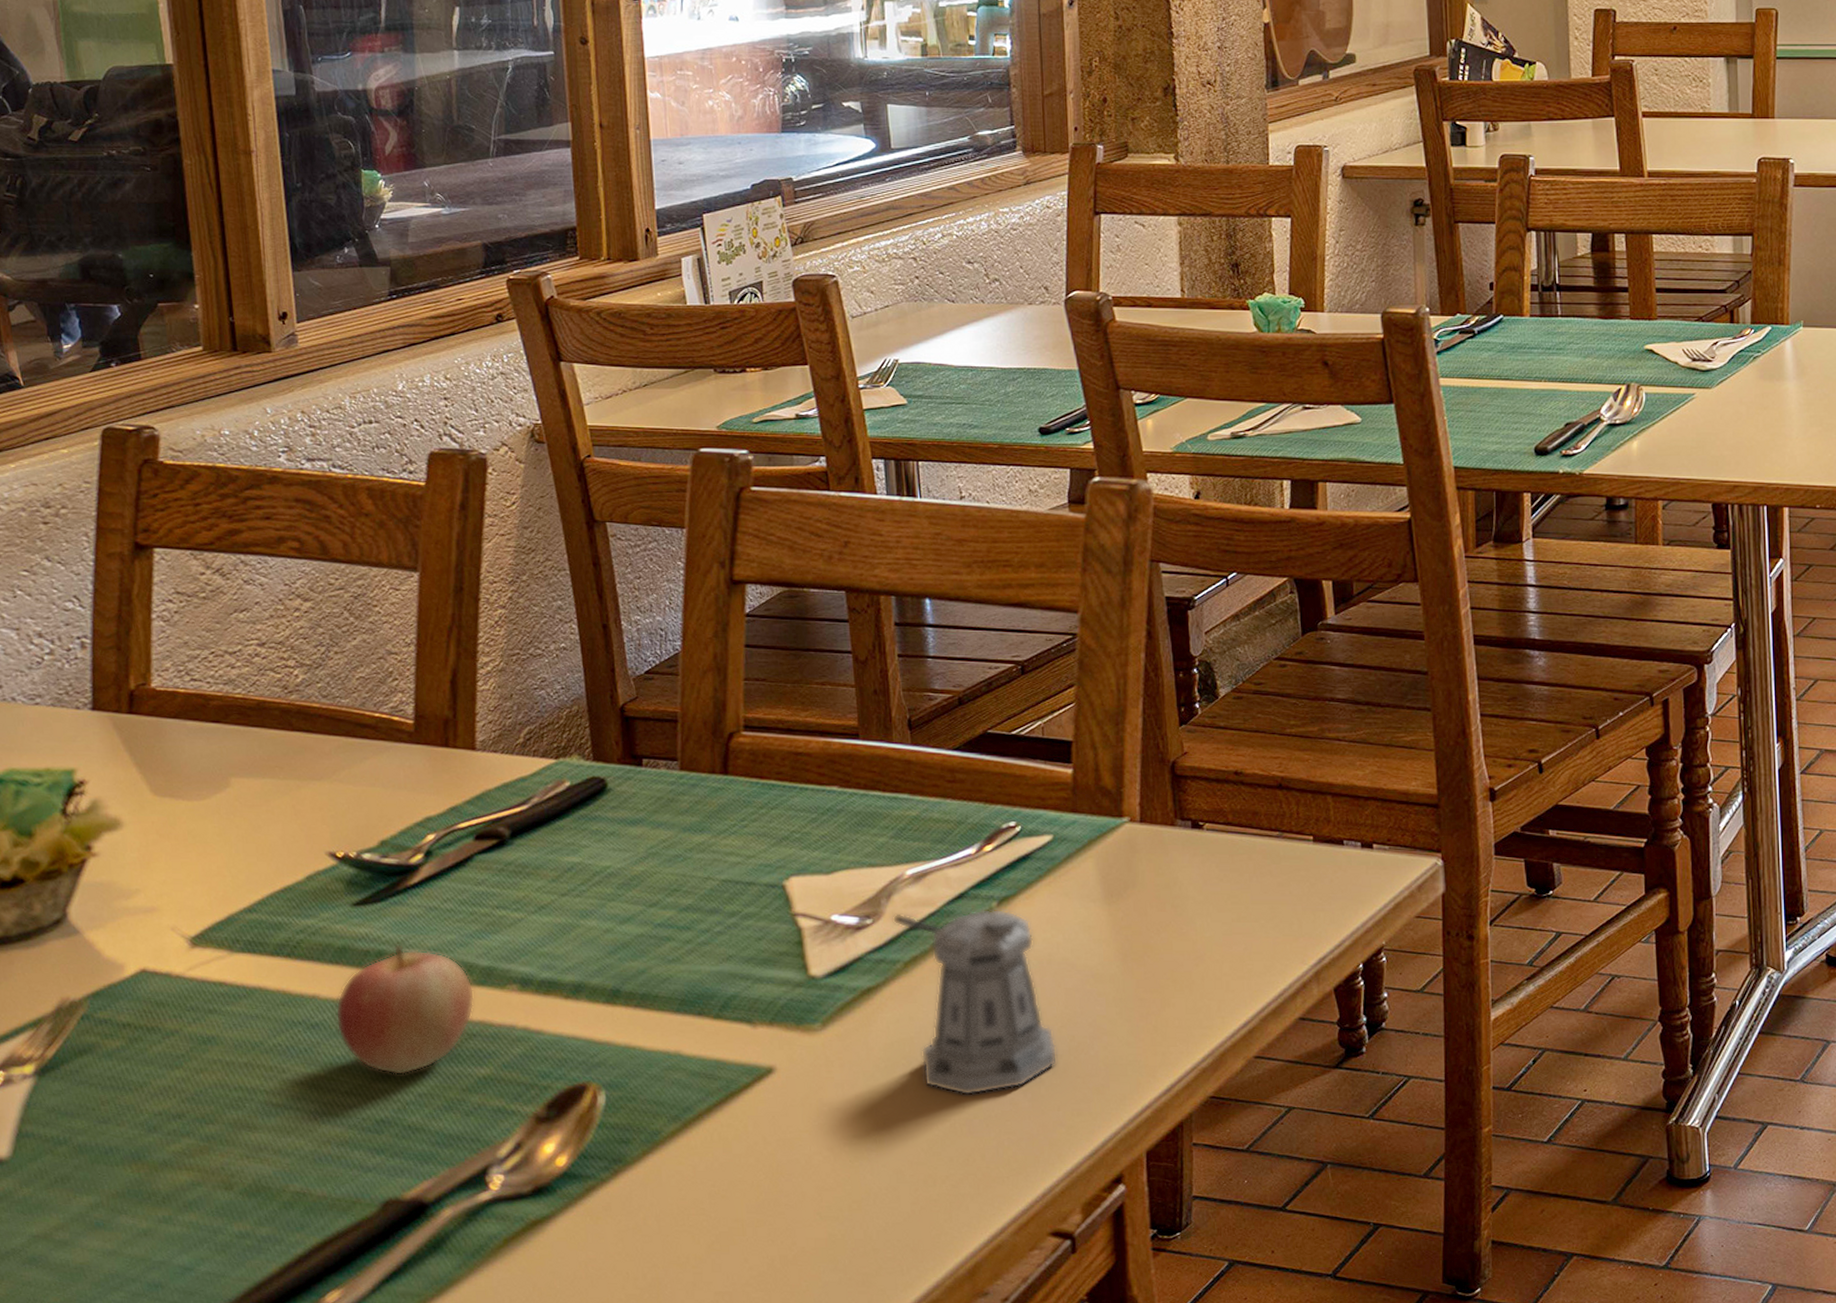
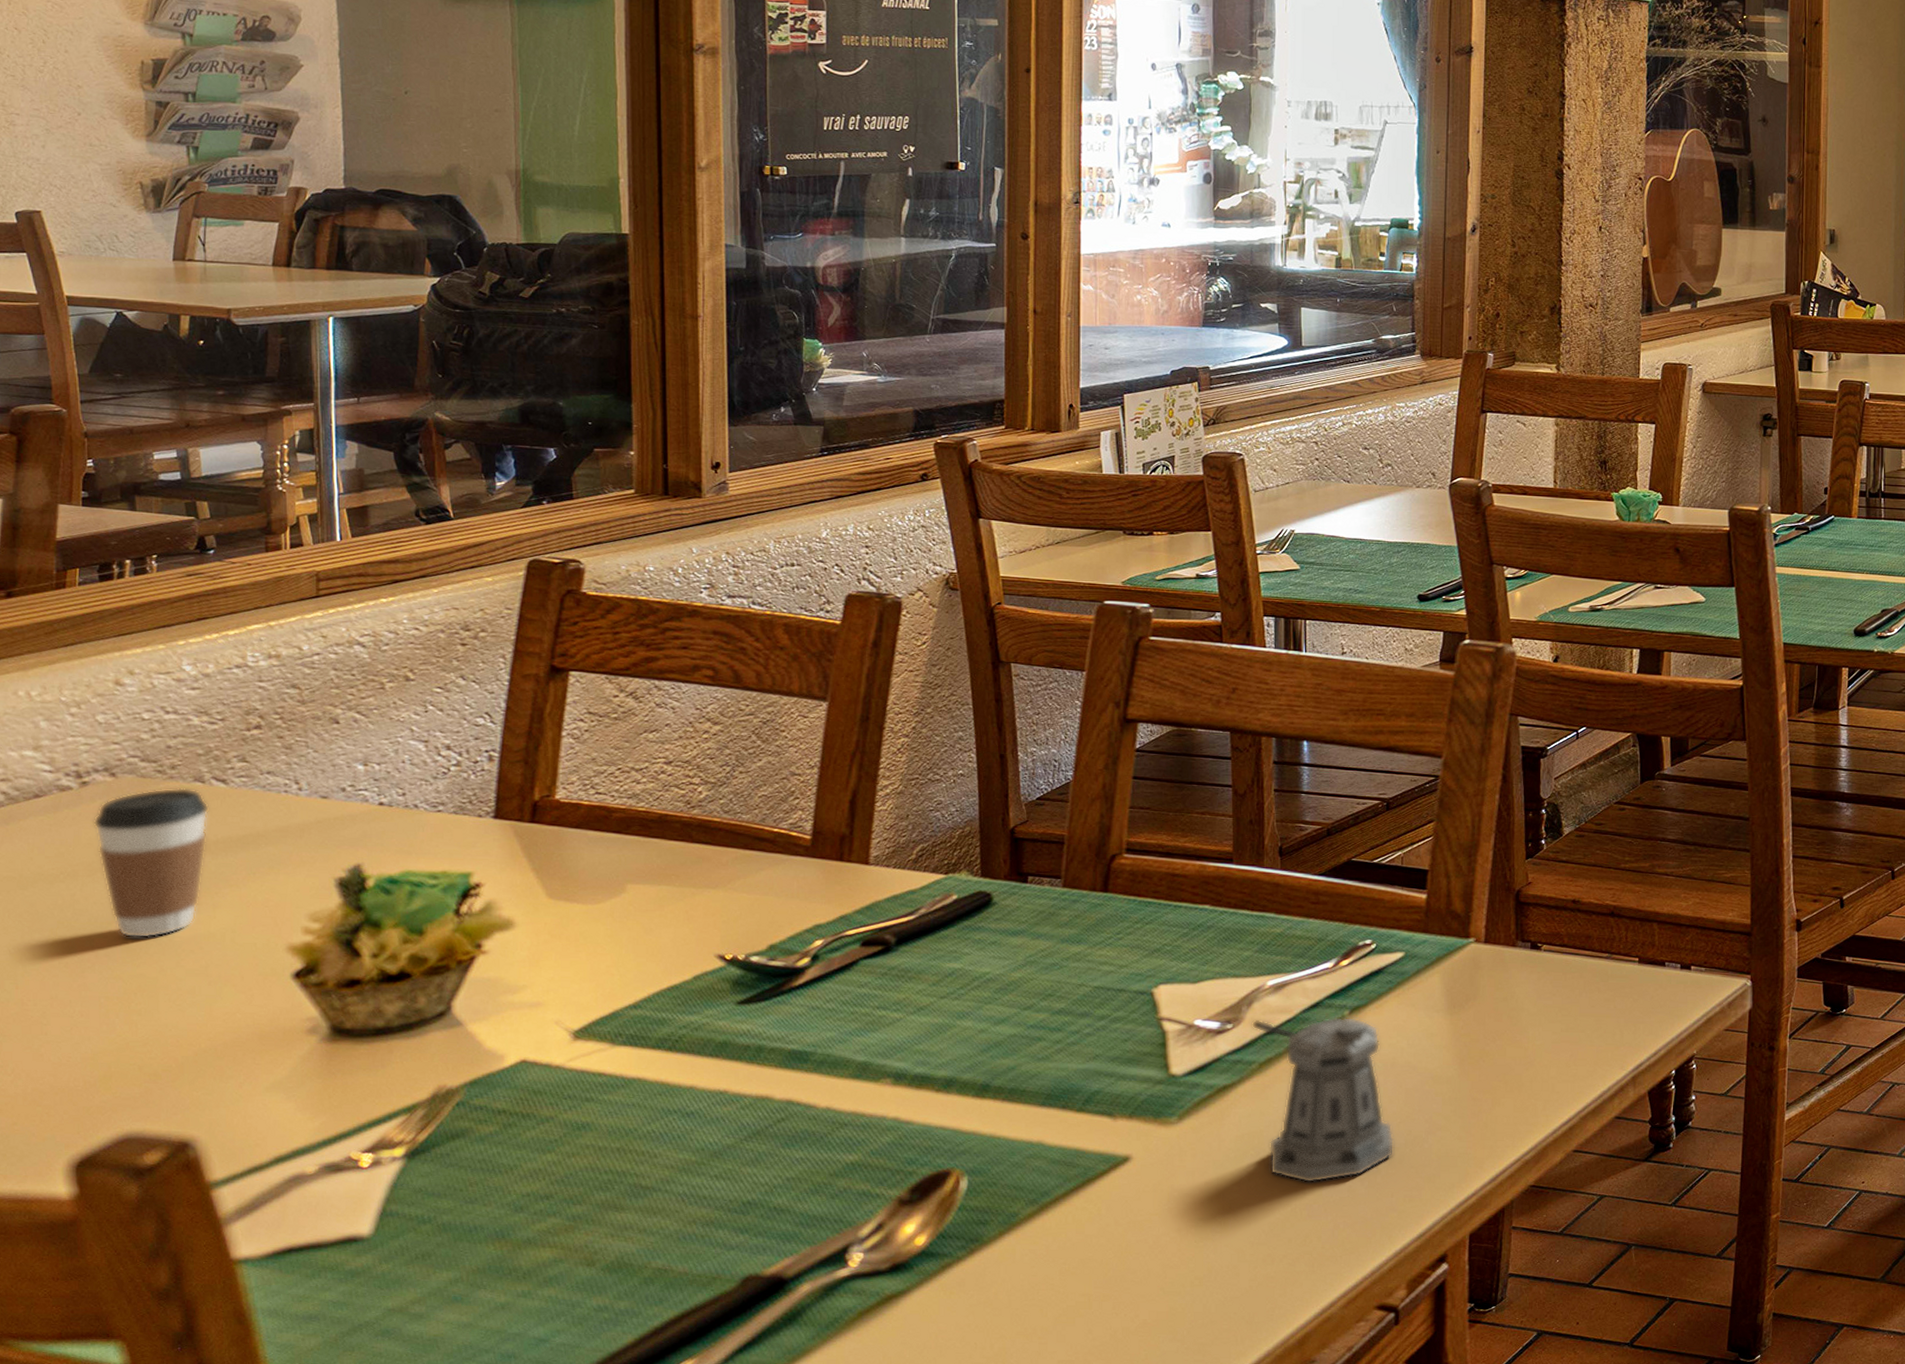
apple: present [335,943,475,1076] -> none [711,1039,849,1161]

